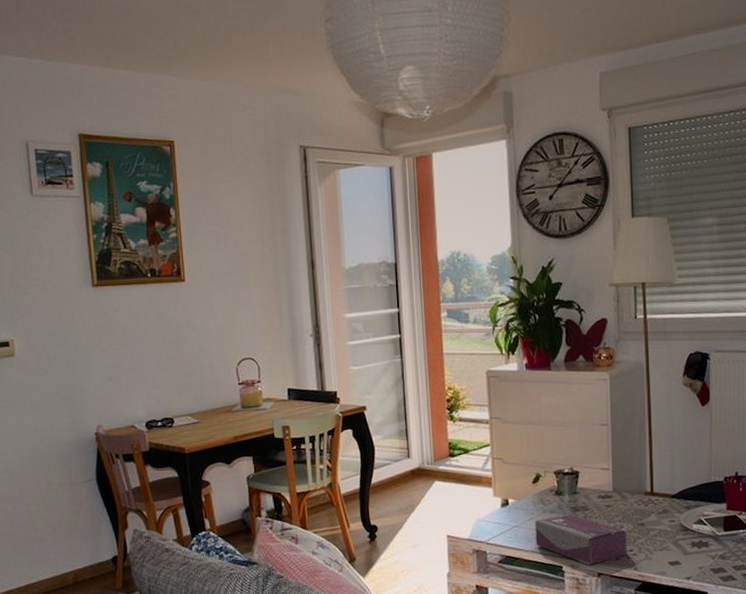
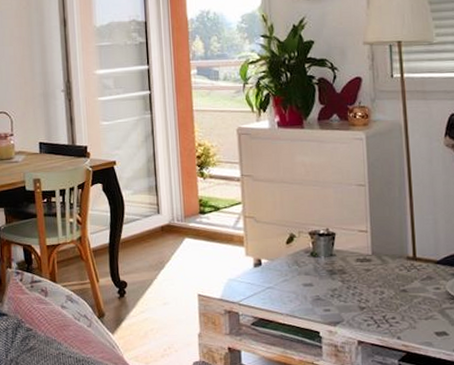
tissue box: present [535,513,627,565] -> none [289,276,389,332]

